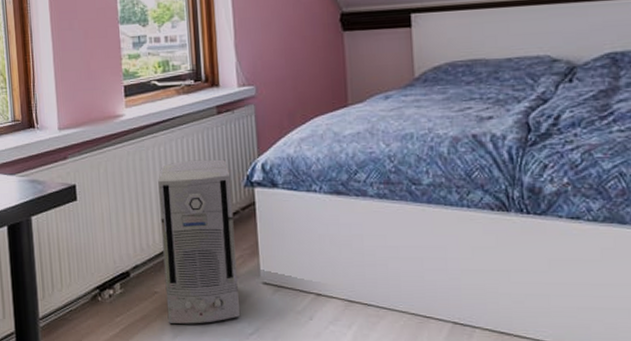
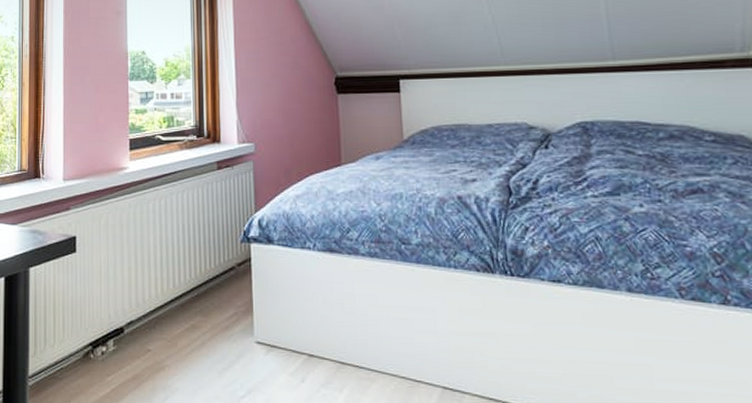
air purifier: present [158,159,241,324] -> none [157,214,233,385]

